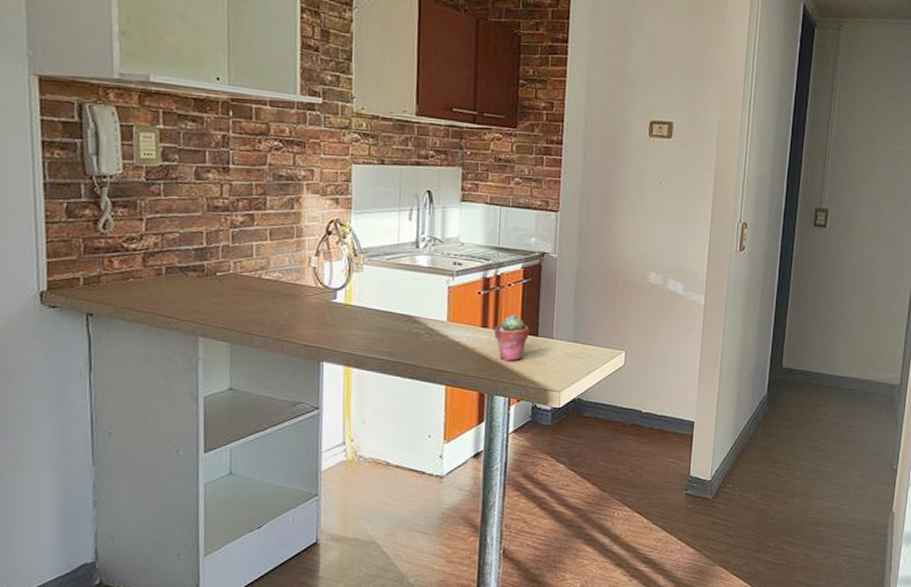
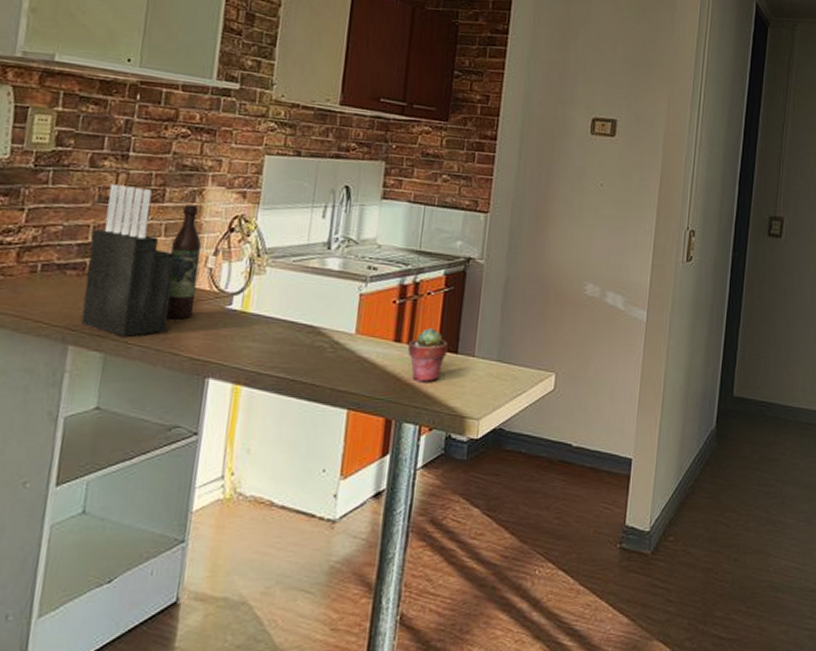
knife block: none [206,193,282,328] -> present [80,183,175,336]
wine bottle: none [277,211,304,312] -> present [166,204,201,319]

